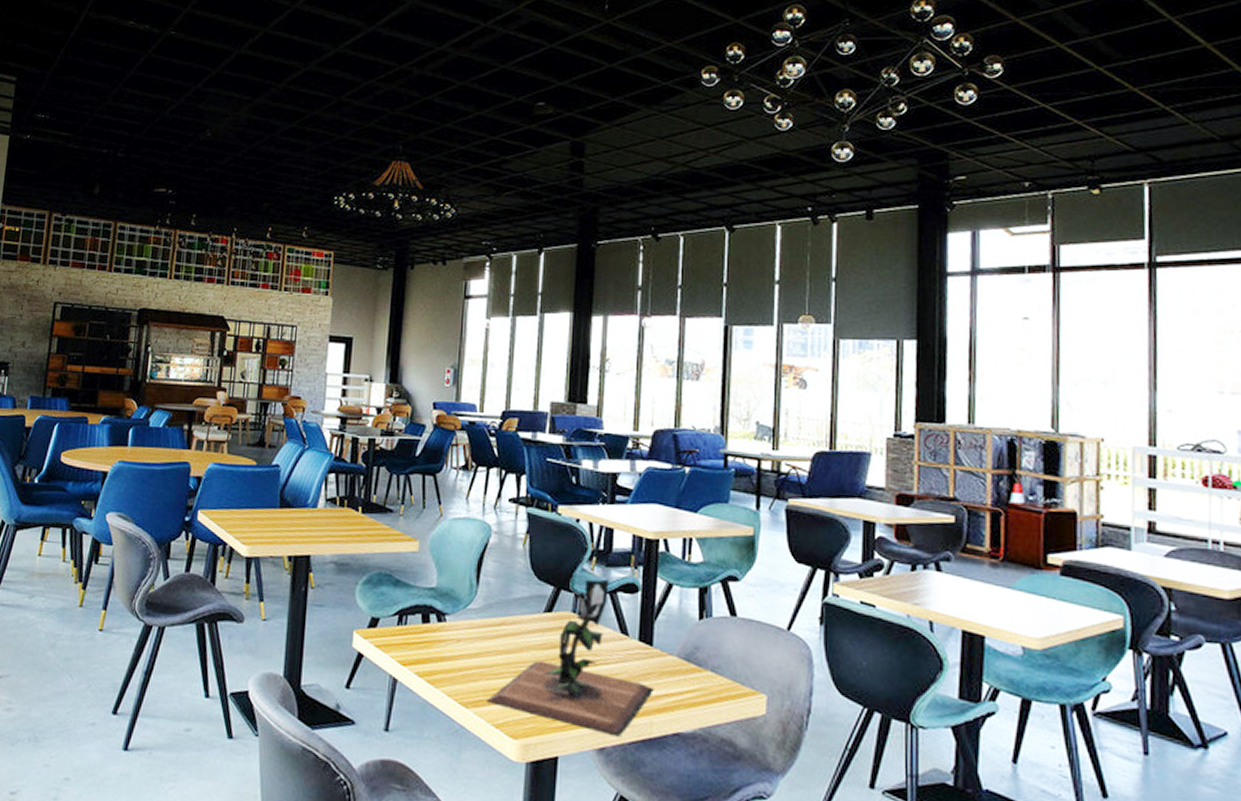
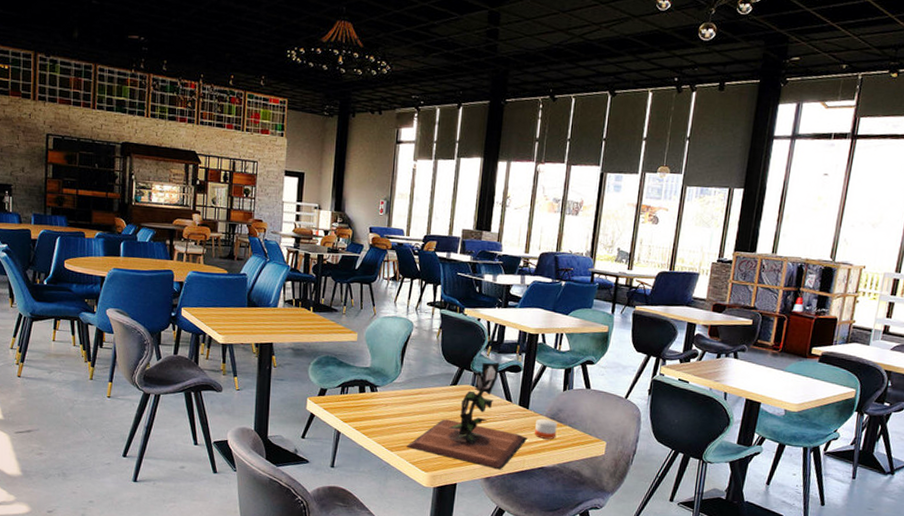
candle: none [664,660,695,691] -> present [535,418,558,439]

